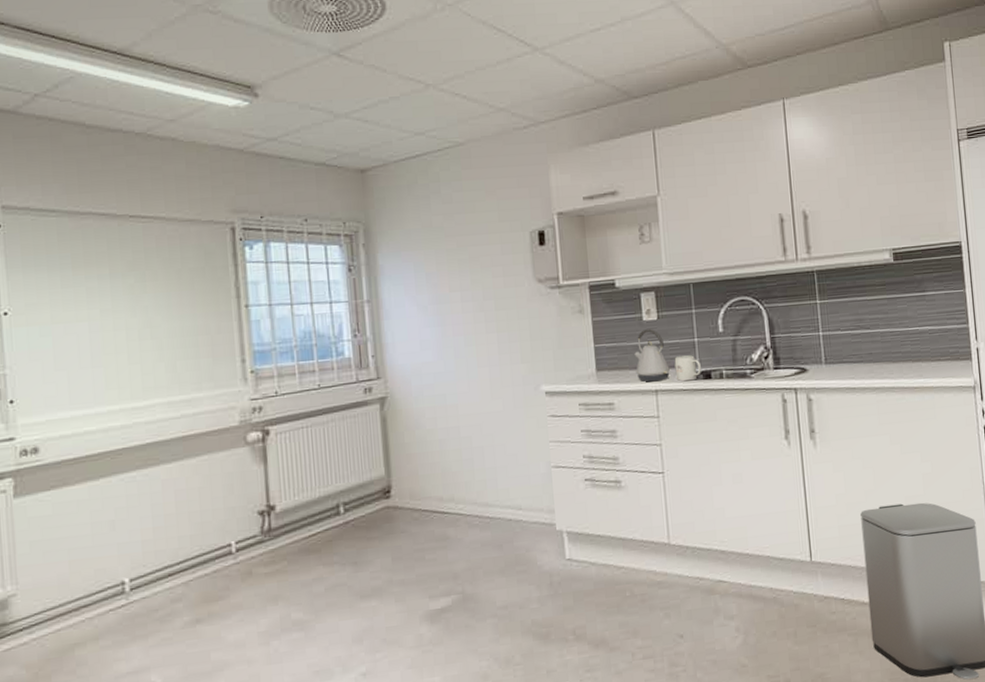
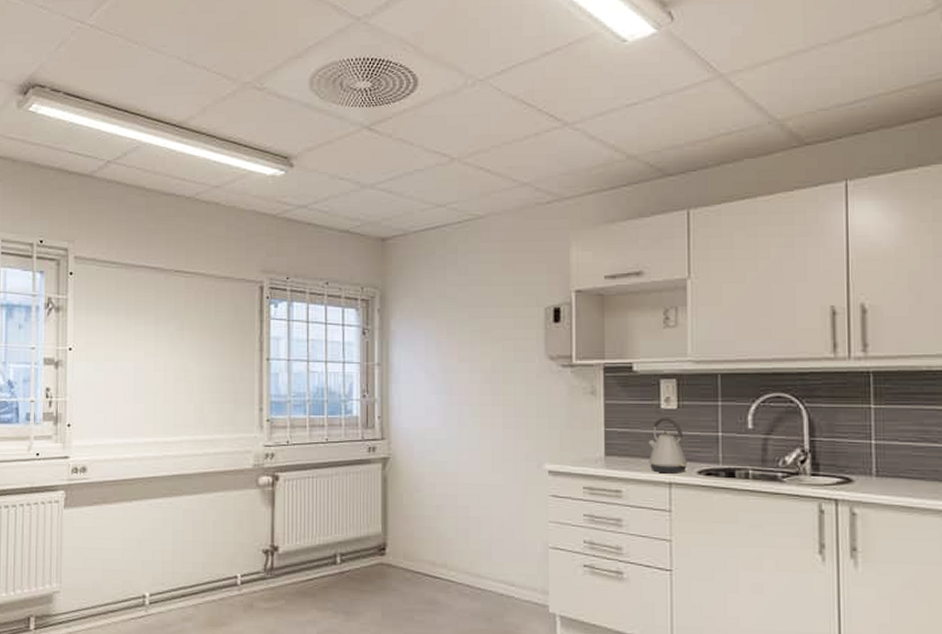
mug: present [674,355,701,382] -> none [693,450,723,477]

